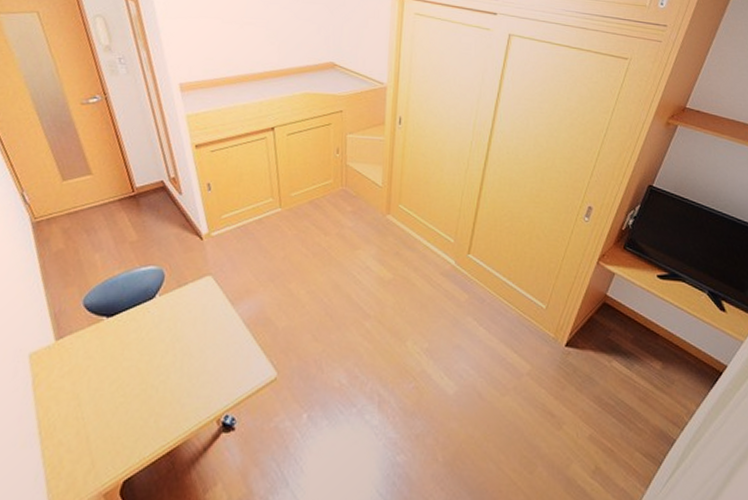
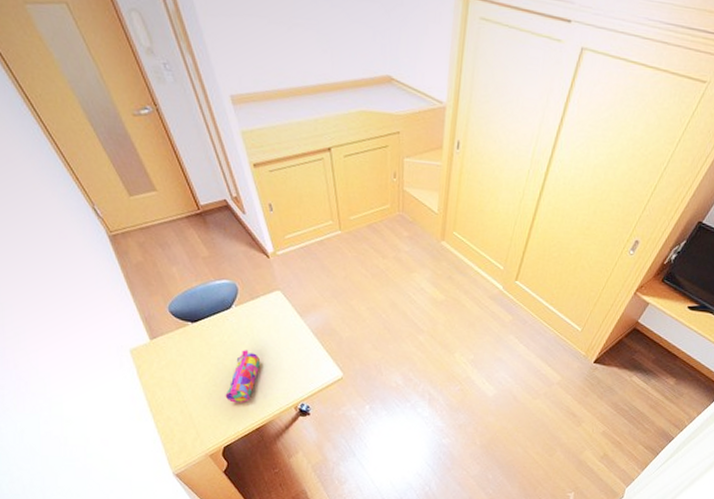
pencil case: none [134,348,182,418] -> present [225,350,261,403]

